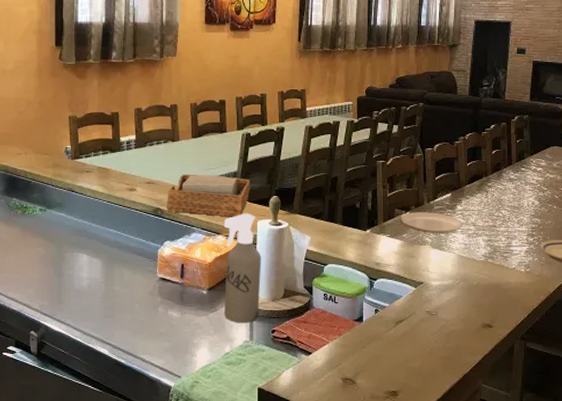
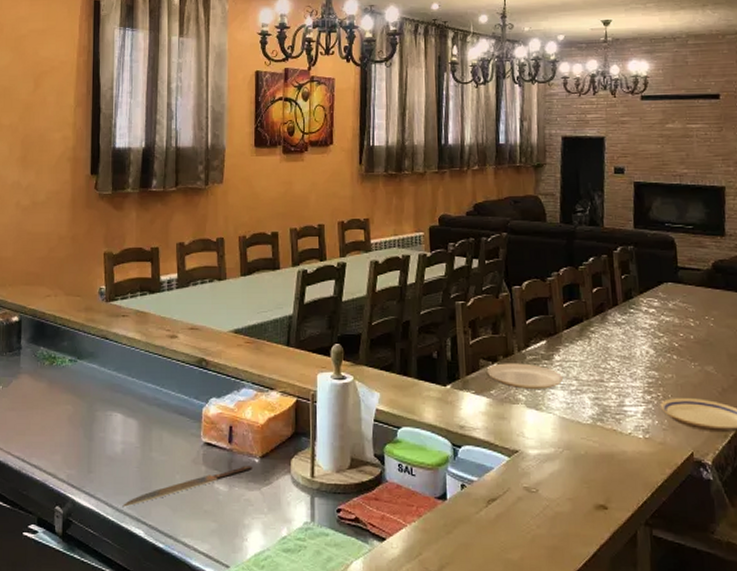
kitchen knife: none [89,296,201,331] -> present [122,466,252,507]
napkin holder: present [167,174,251,217] -> none [213,318,308,369]
spray bottle: present [223,213,262,323] -> none [278,364,324,500]

